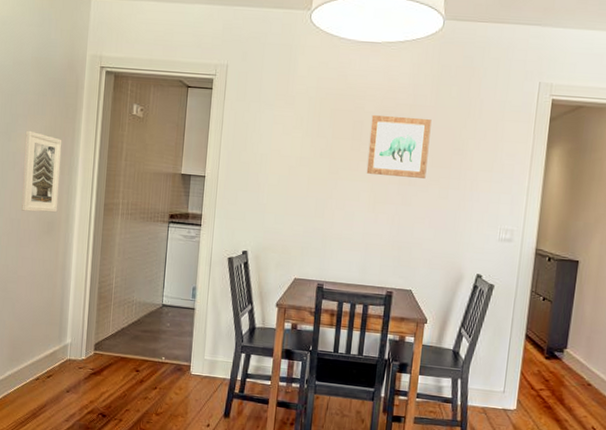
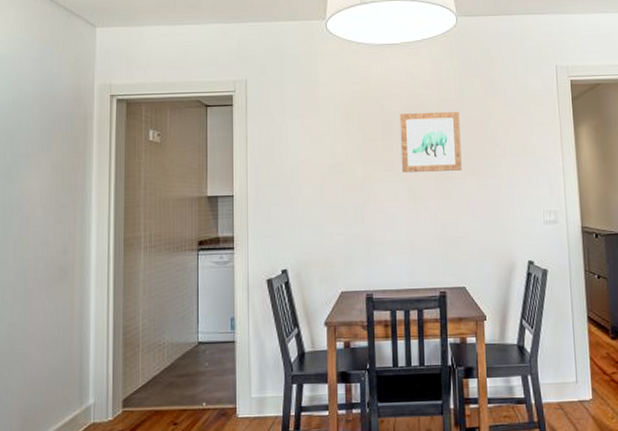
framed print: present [21,130,62,213] -> none [28,170,72,259]

